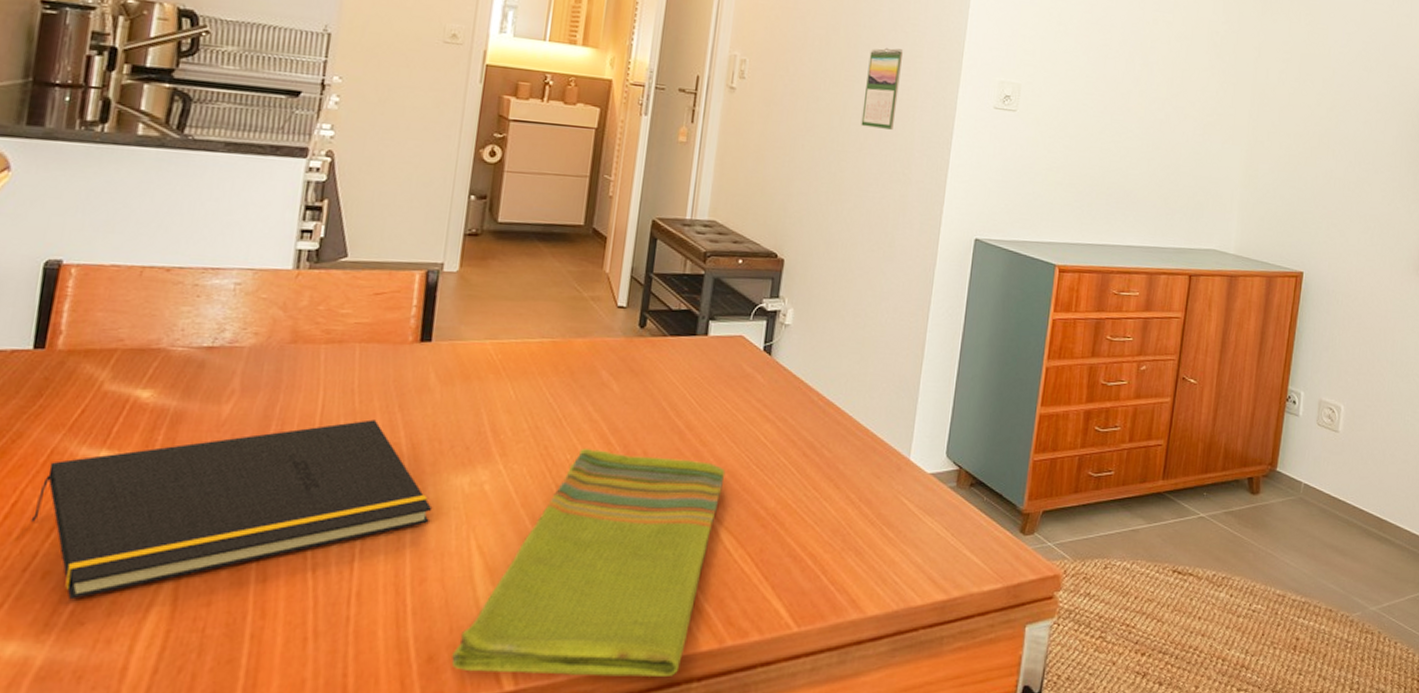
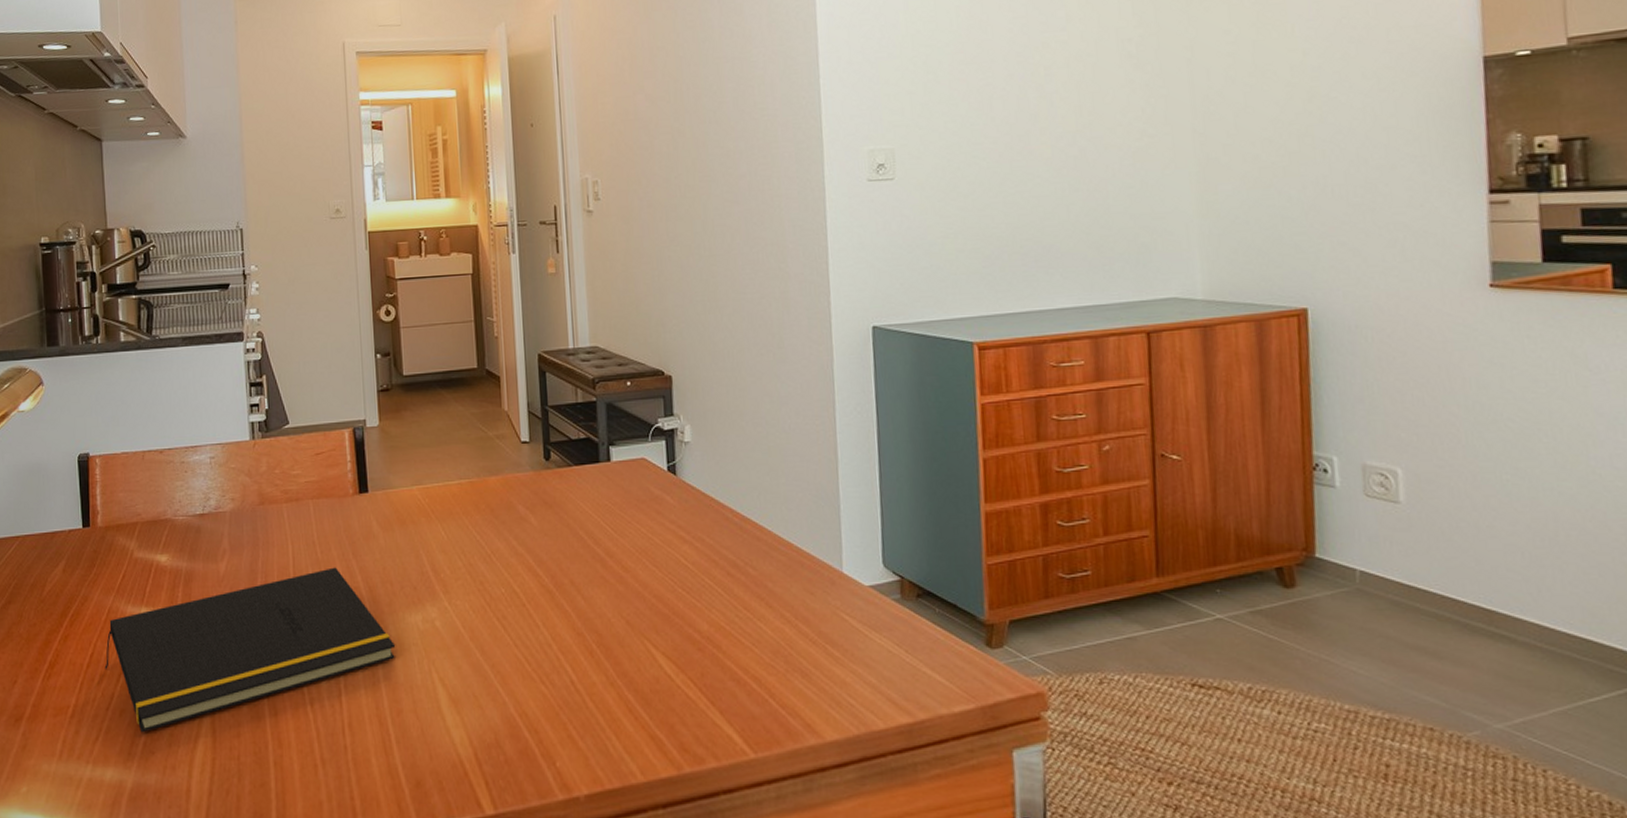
dish towel: present [451,447,726,678] -> none [436,581,653,804]
calendar: present [861,47,904,130] -> none [720,138,760,227]

